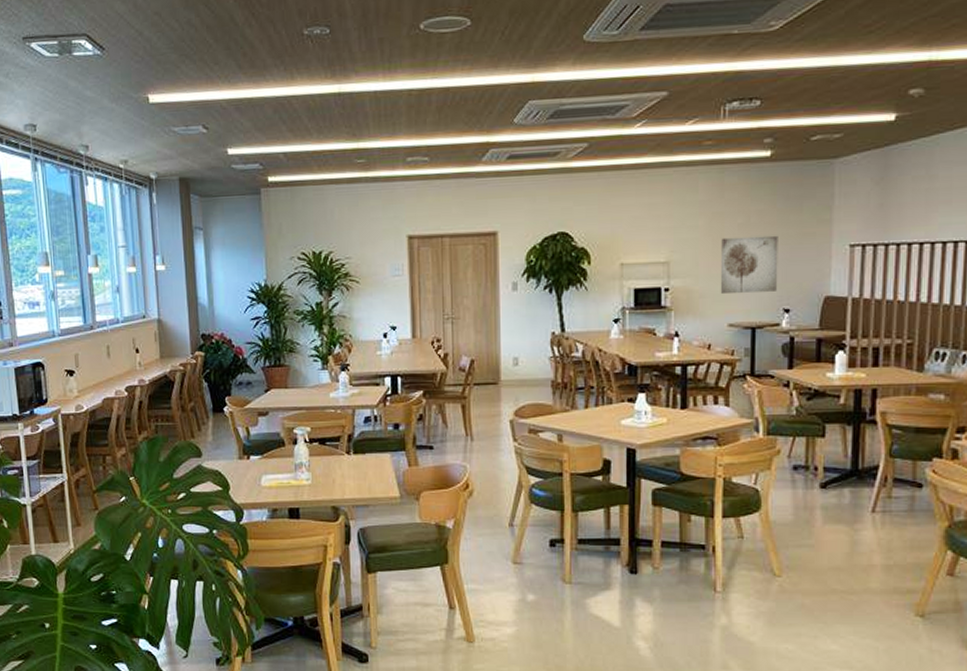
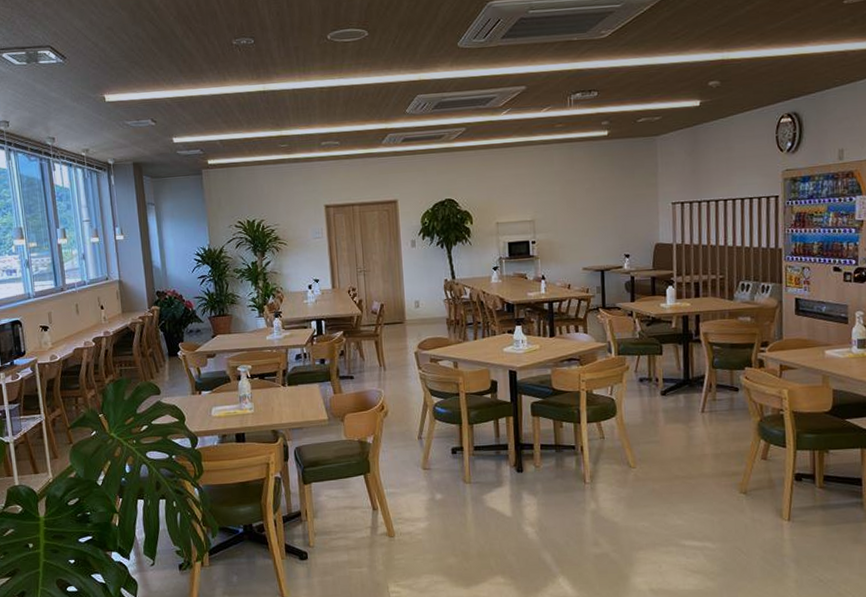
wall art: present [720,235,778,295] -> none [574,197,619,245]

